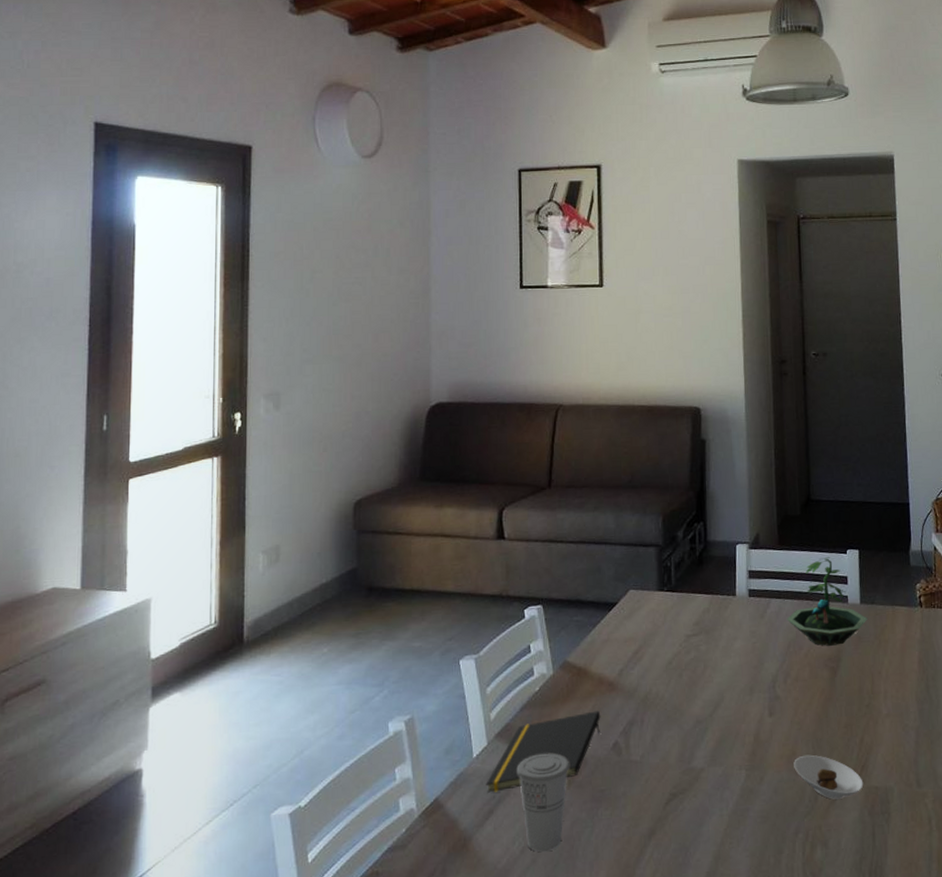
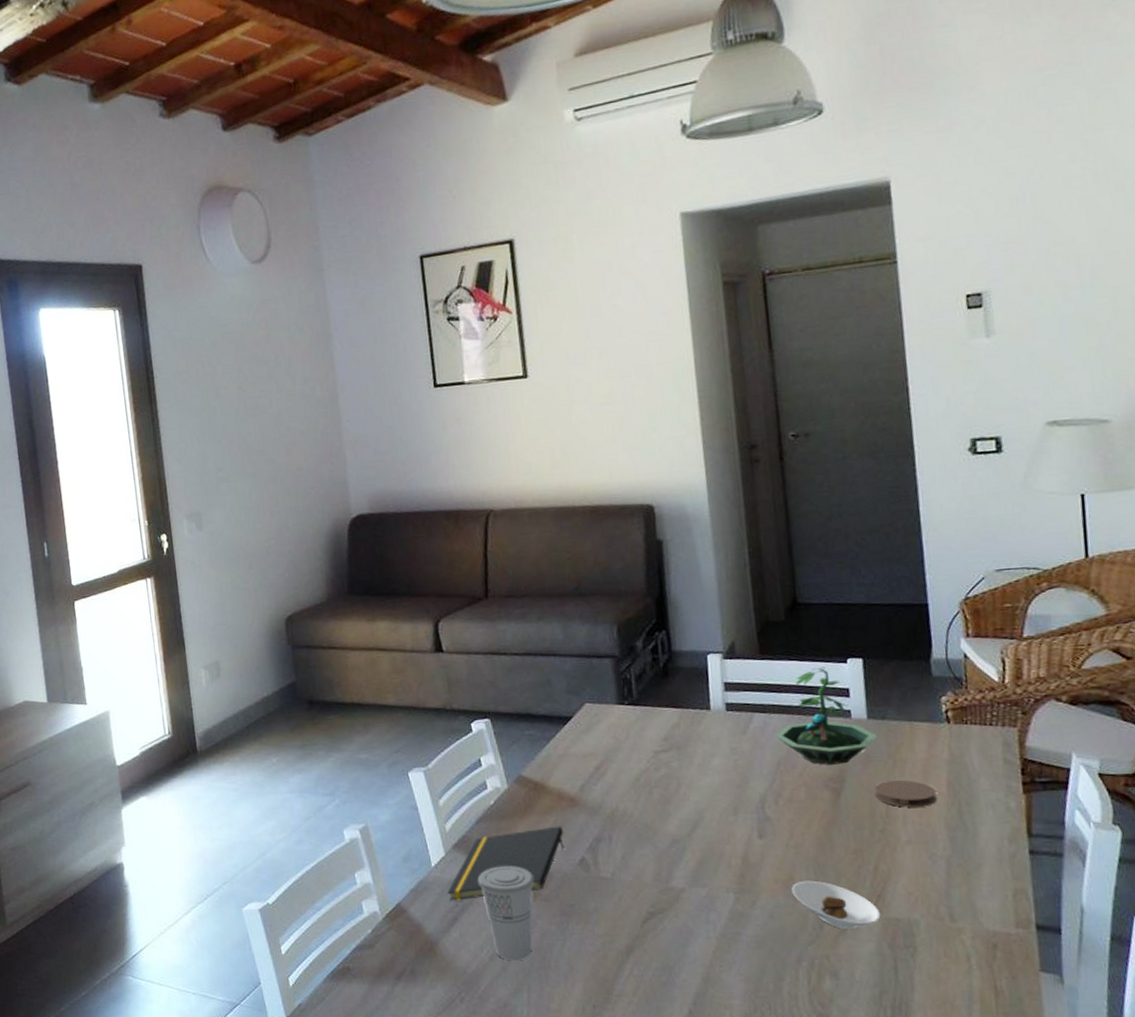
coaster: none [863,658,911,684] -> present [874,779,937,808]

